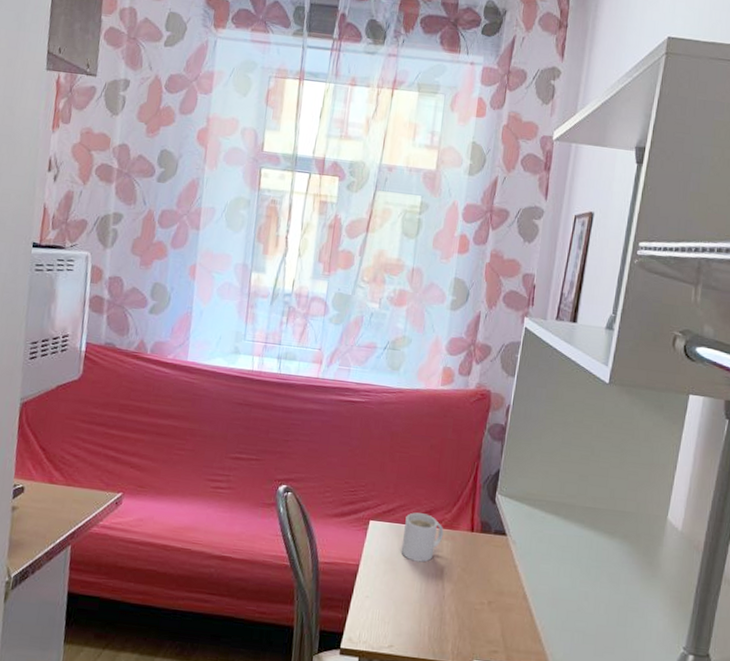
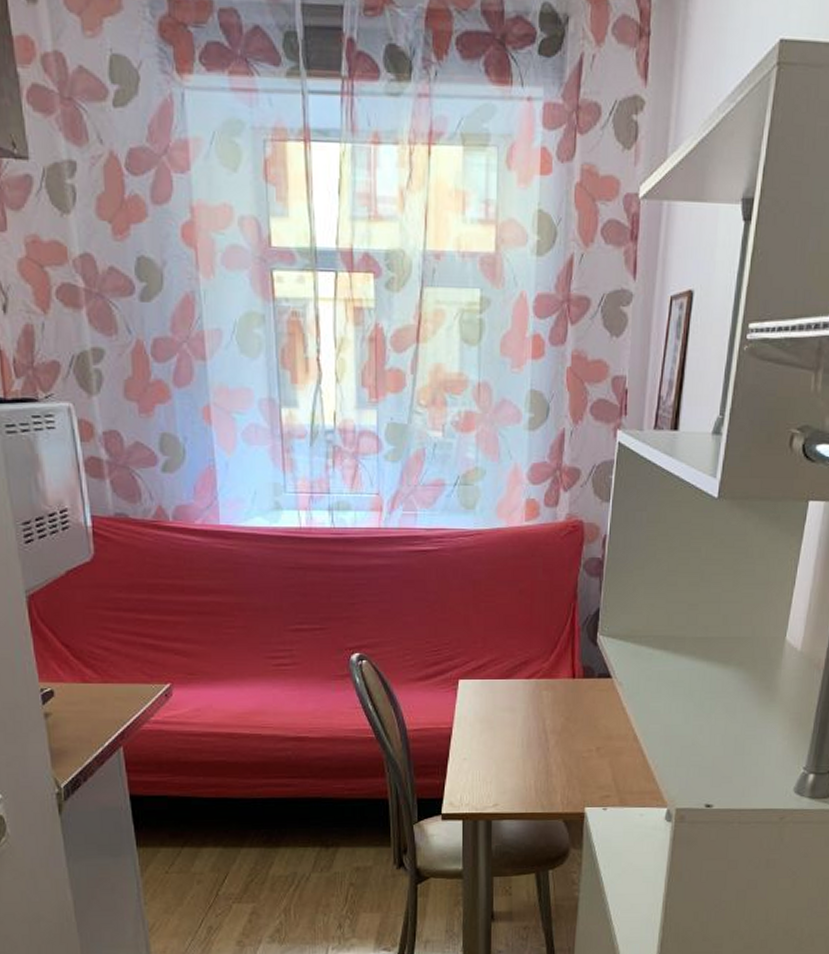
mug: present [401,512,444,563] -> none [497,665,543,717]

